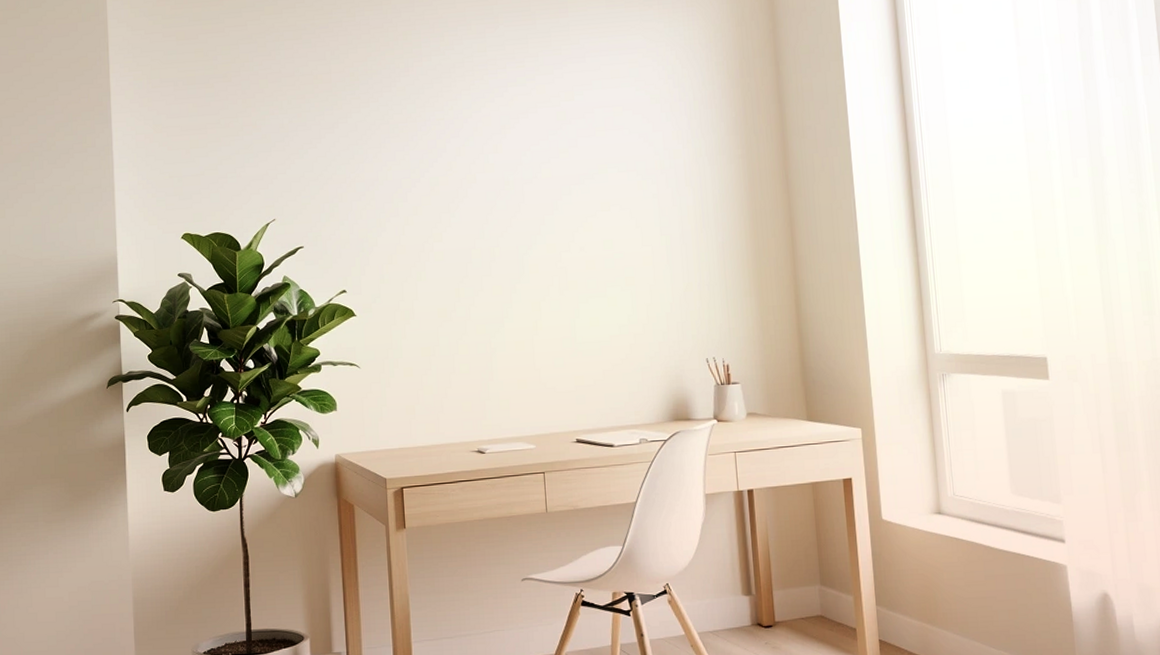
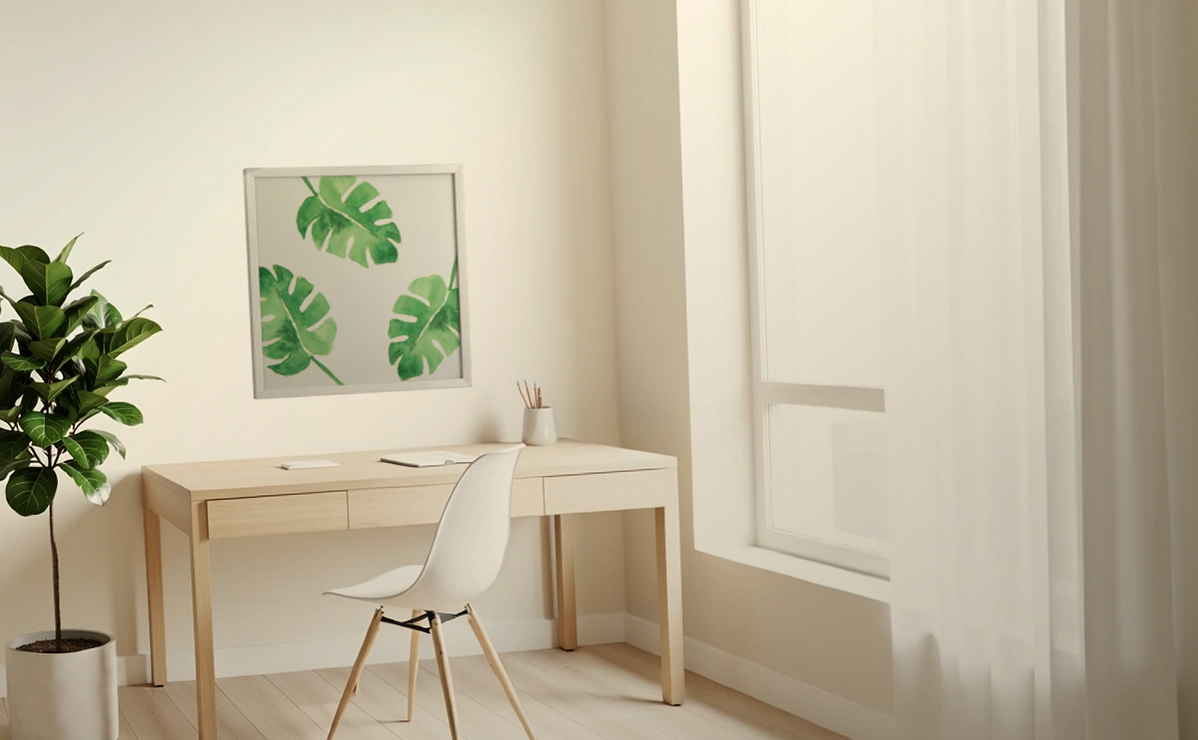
wall art: none [434,148,664,384] -> present [242,163,472,400]

